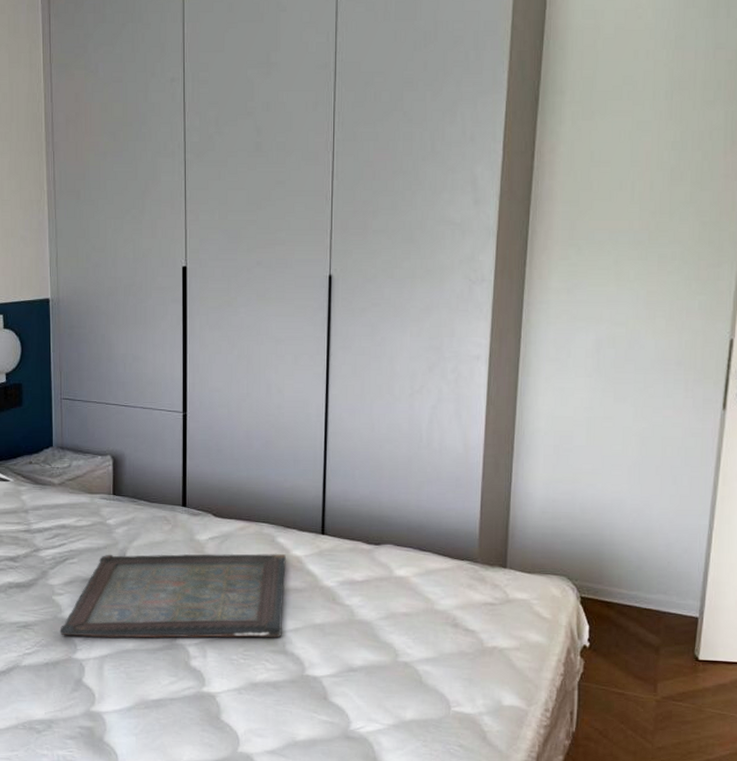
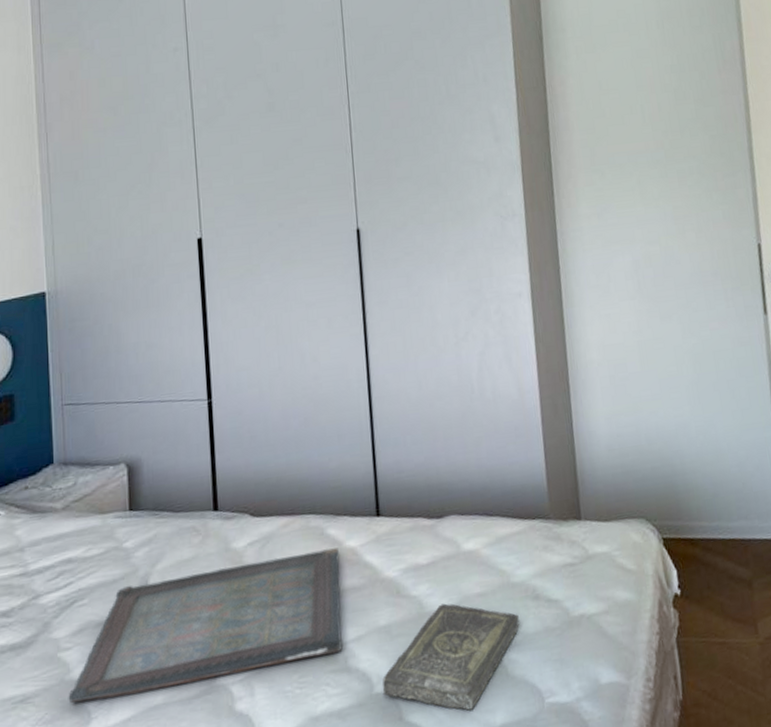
book: none [312,615,437,703] -> present [382,603,520,711]

